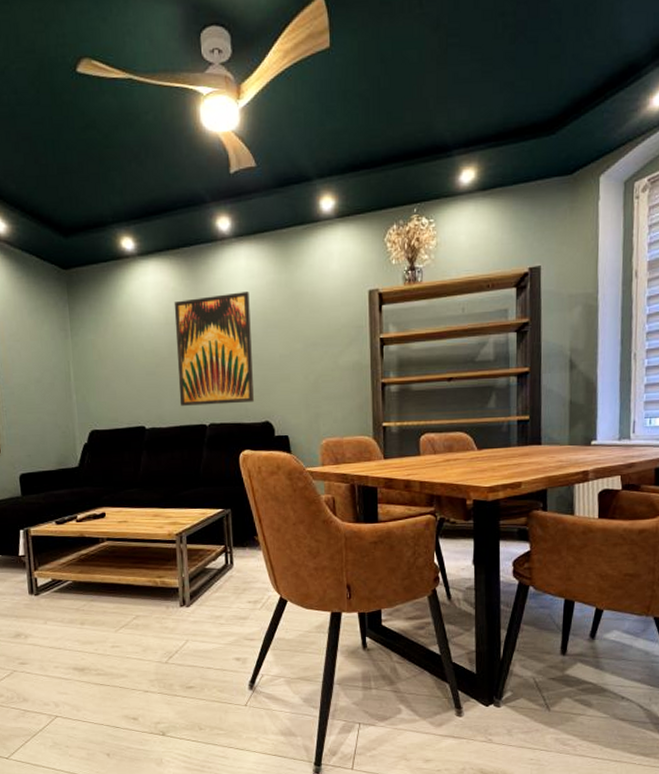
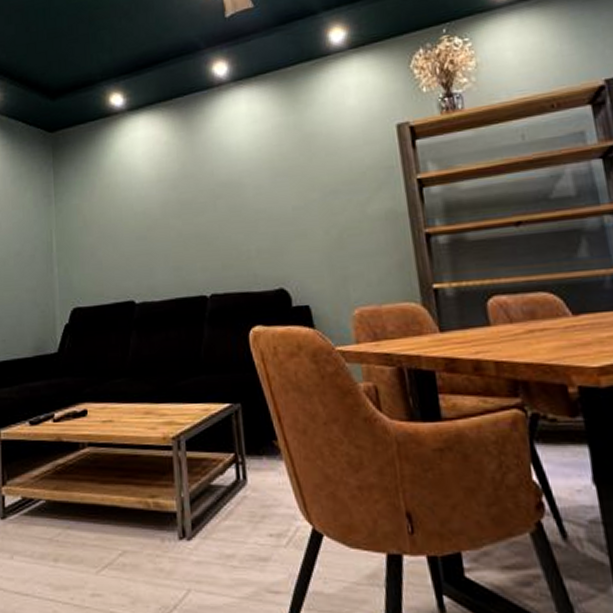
wall art: present [174,292,254,406] -> none [166,138,264,274]

